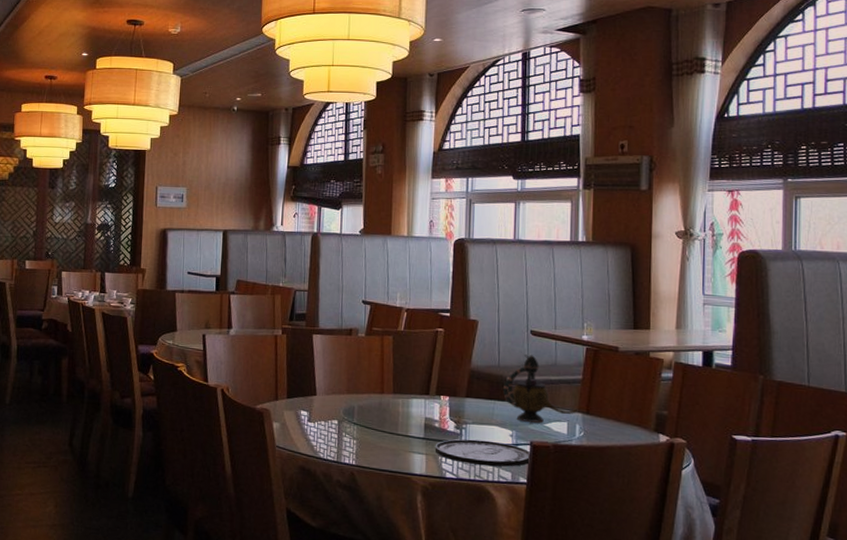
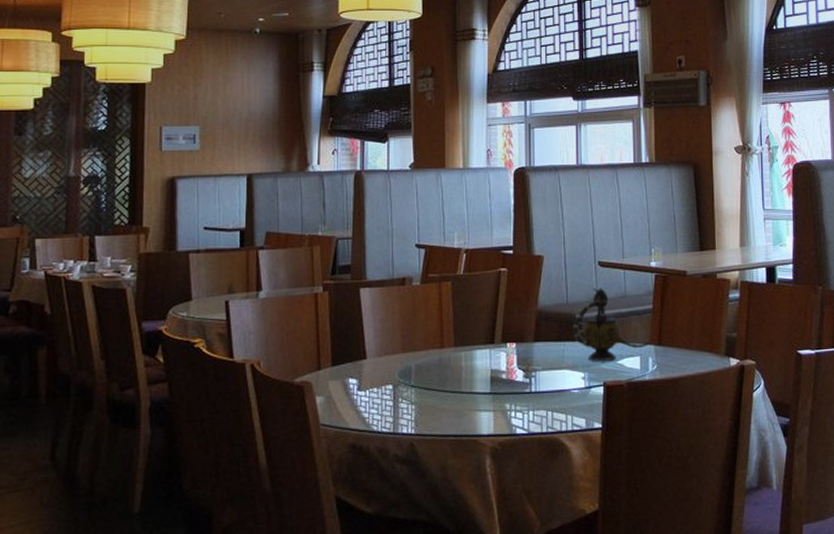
plate: present [435,439,531,467] -> none [503,386,605,416]

